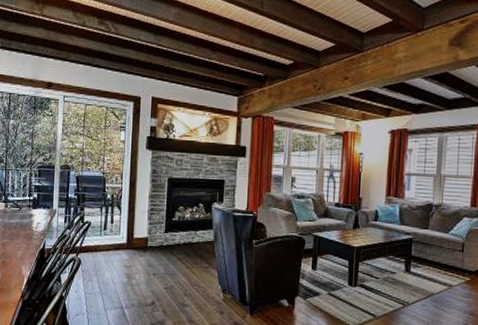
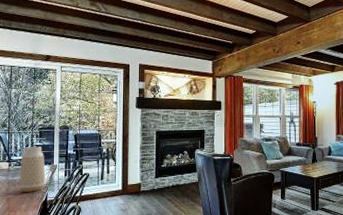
vase: none [15,186,44,238] -> present [19,146,45,192]

